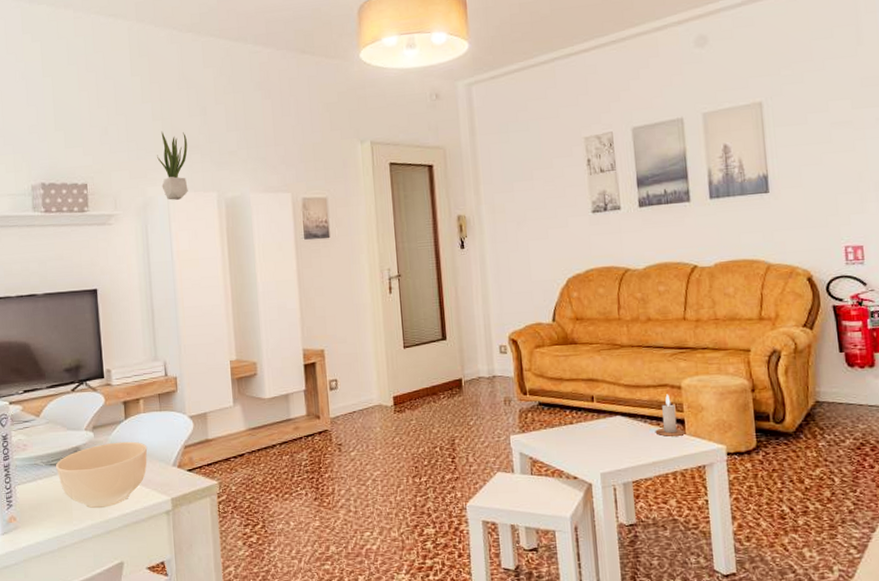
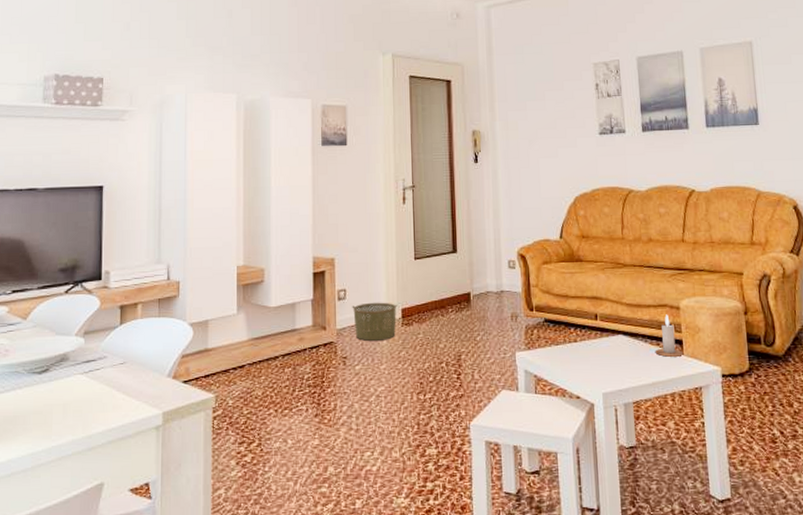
bowl: present [55,441,148,509] -> none [38,349,142,423]
potted plant: present [157,131,188,200] -> none [178,30,210,100]
basket: none [344,390,389,428] -> present [352,302,397,341]

